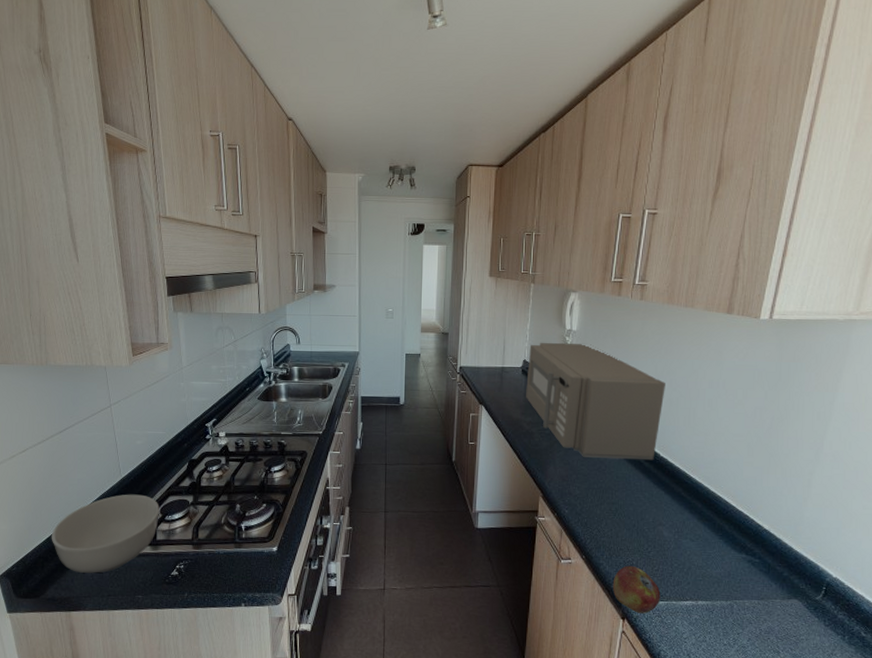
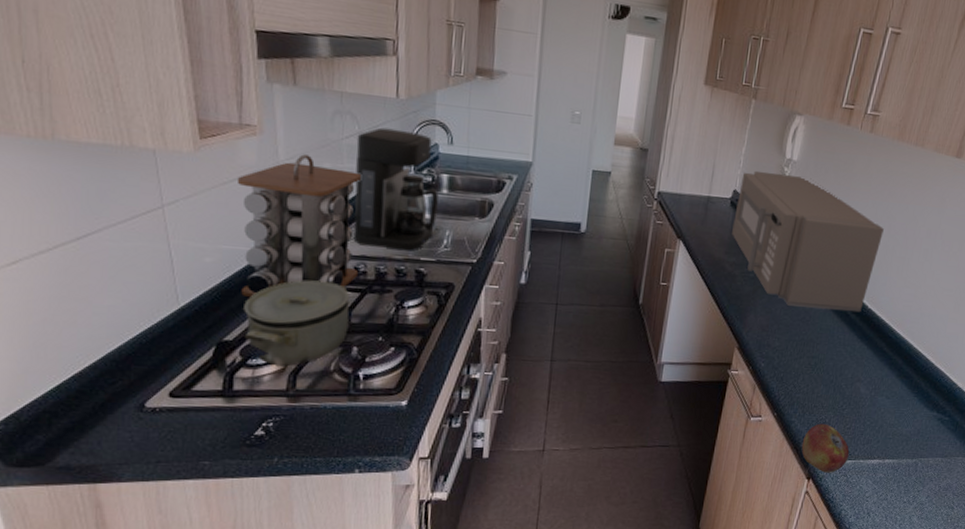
bowl: present [51,494,159,573] -> none [63,329,238,433]
spice rack: none [156,361,238,469] -> present [236,154,361,298]
saucepan: none [162,454,233,520] -> present [244,280,350,366]
coffee maker: none [233,336,292,428] -> present [353,127,439,251]

